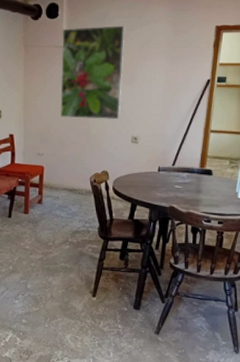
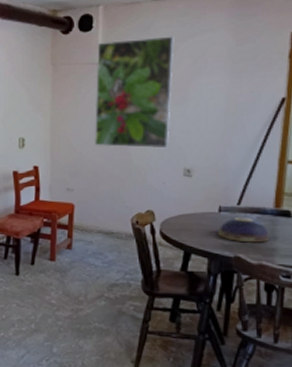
decorative bowl: none [157,175,195,196] -> present [217,216,269,243]

